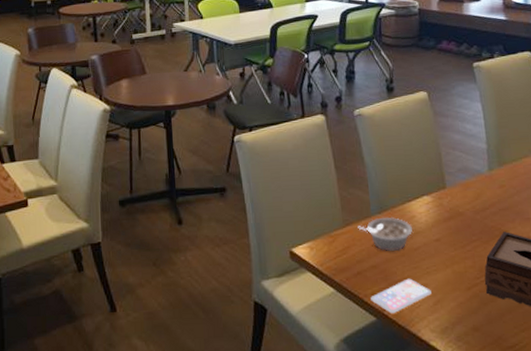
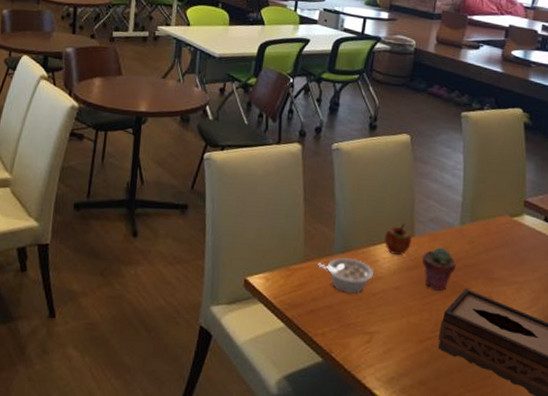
smartphone: present [370,278,431,313] -> none [320,323,383,357]
apple: none [418,176,444,209] -> present [385,223,411,256]
potted succulent: none [456,195,492,237] -> present [422,247,457,291]

